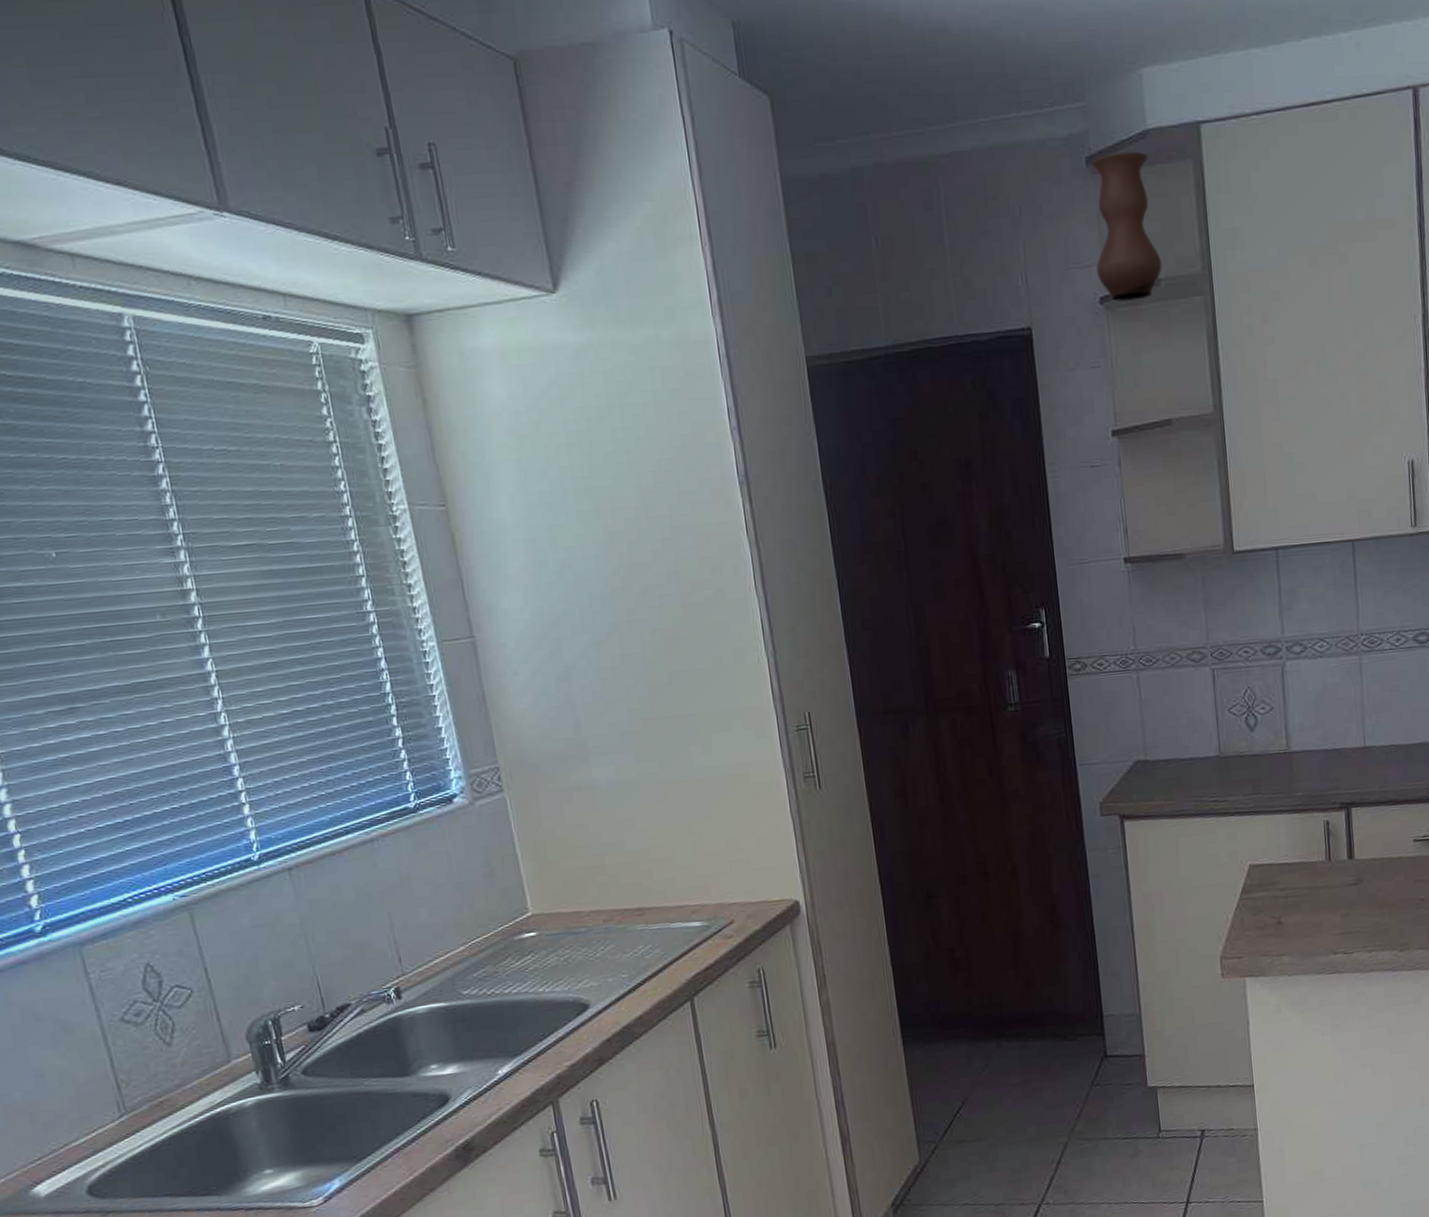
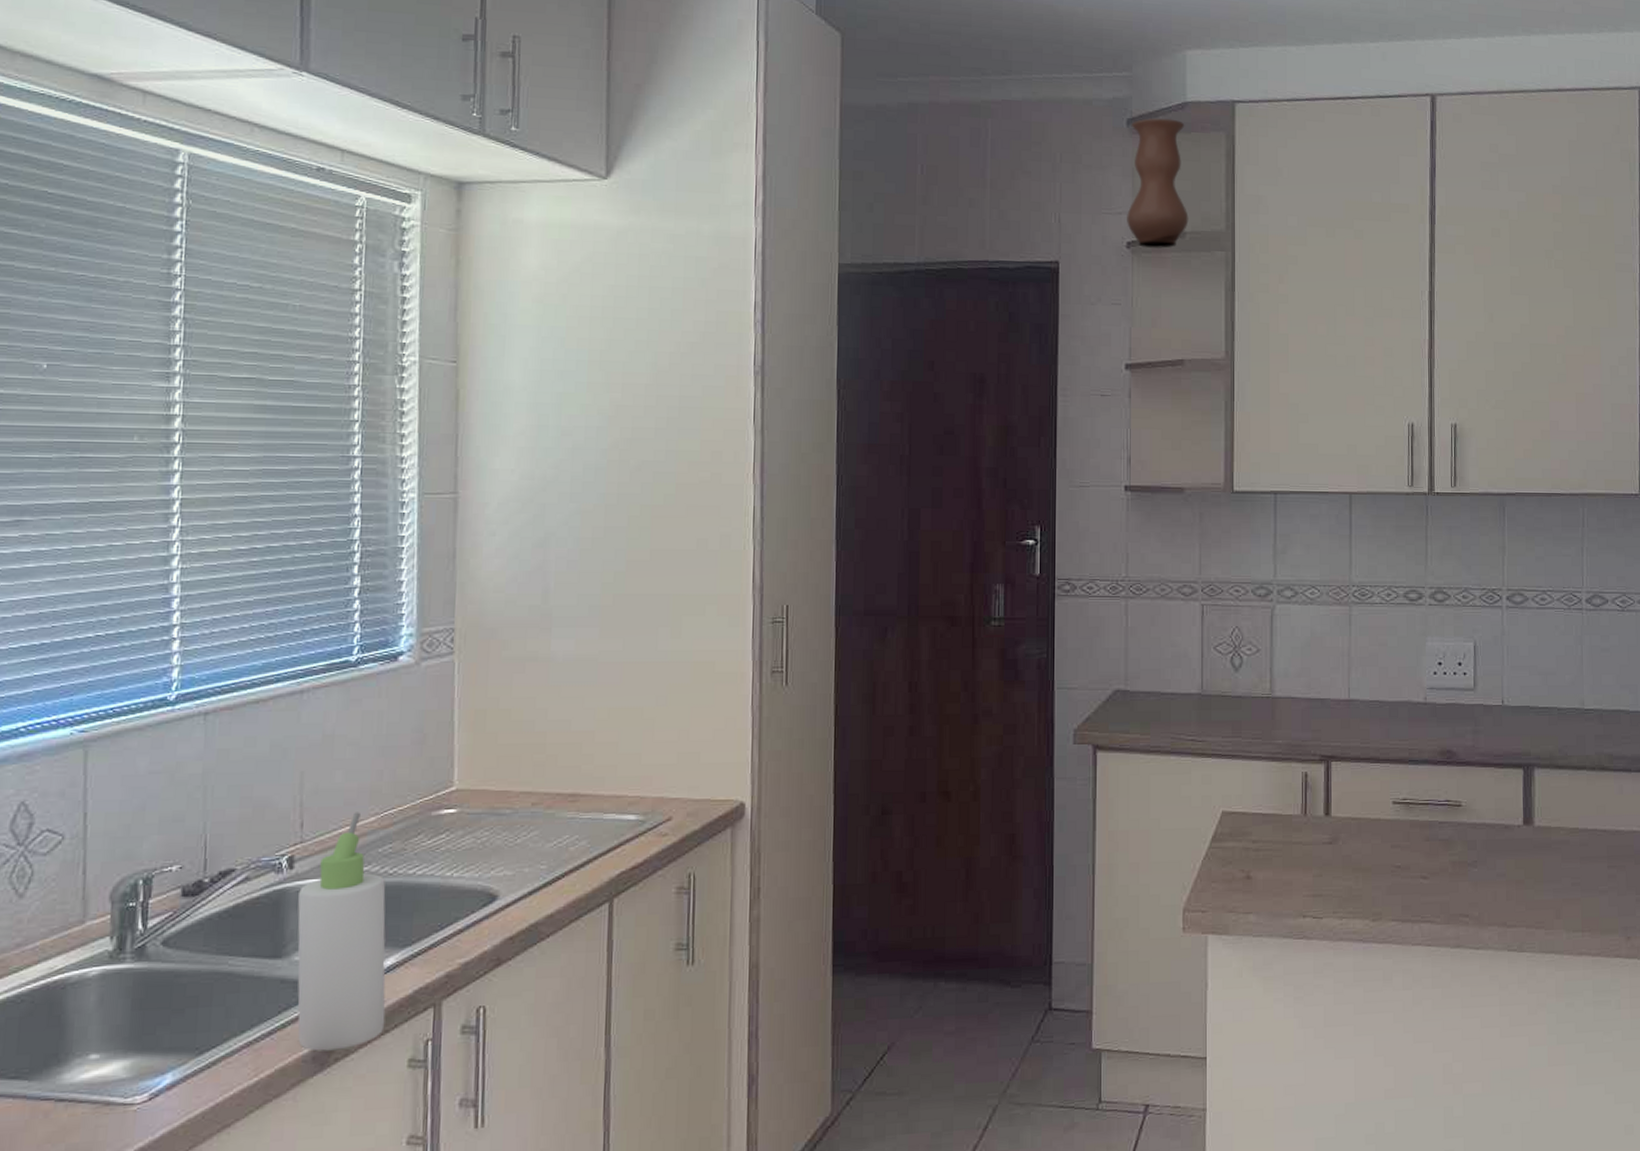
bottle: none [411,943,513,1151] -> present [297,812,386,1052]

